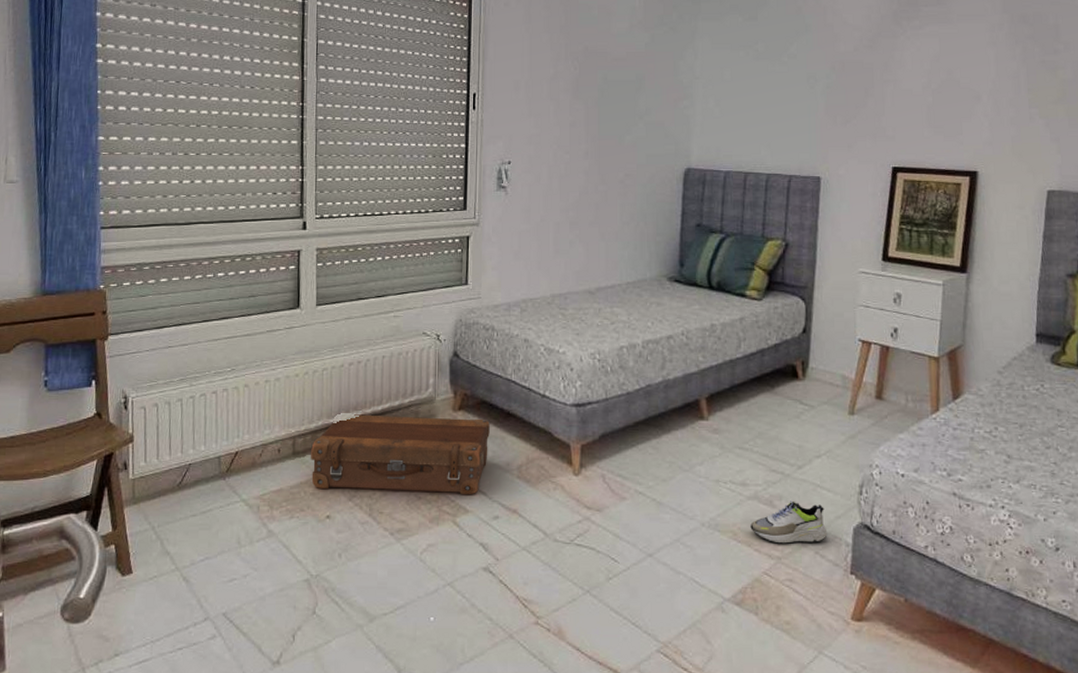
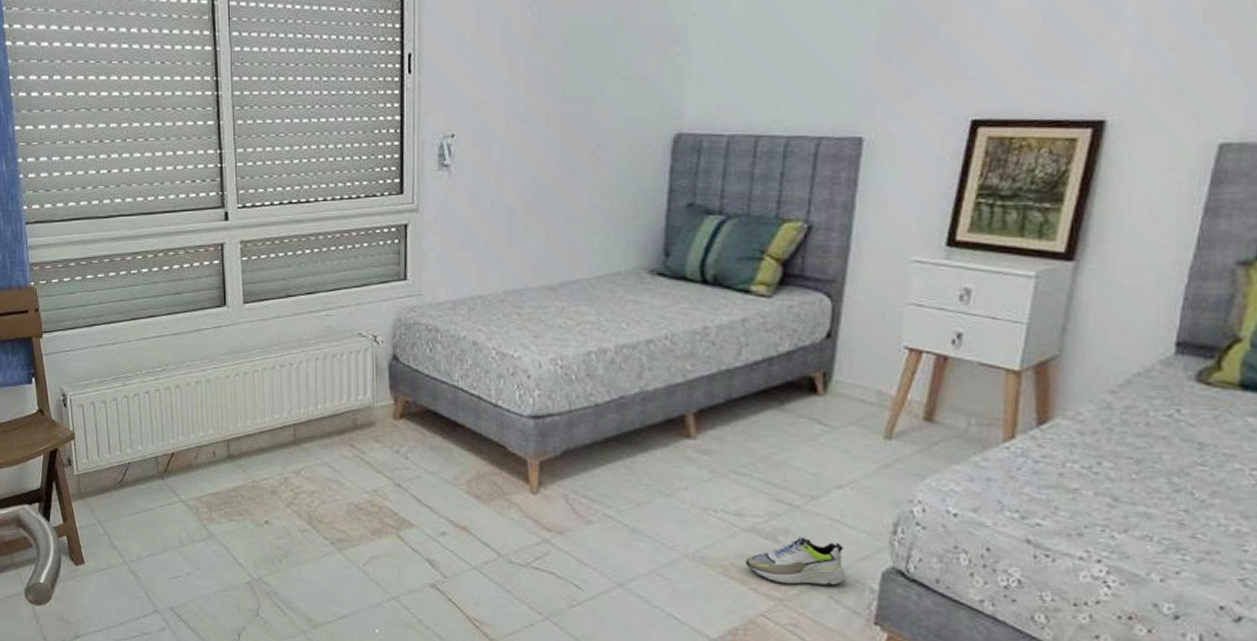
suitcase: present [311,414,490,494] -> none [246,419,435,508]

